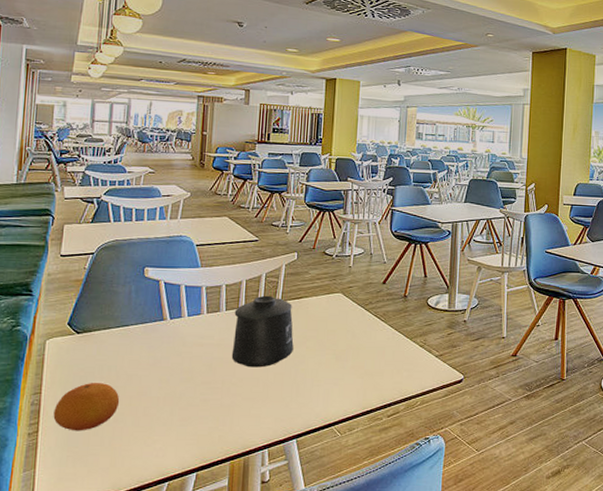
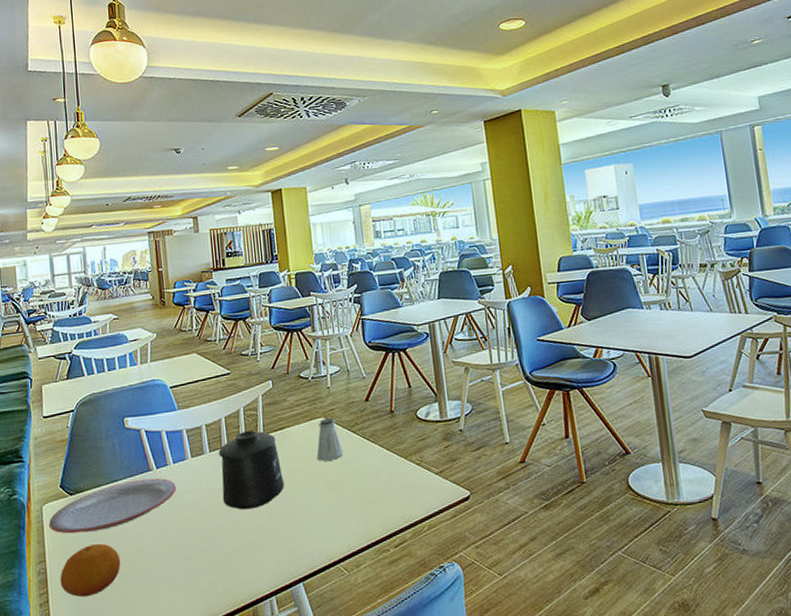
plate: none [49,327,187,370] -> present [48,478,176,534]
saltshaker: none [328,294,355,333] -> present [316,417,344,461]

